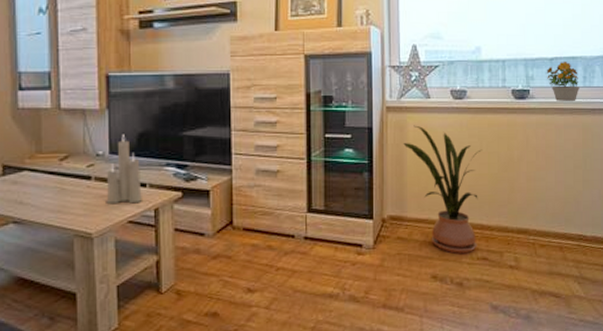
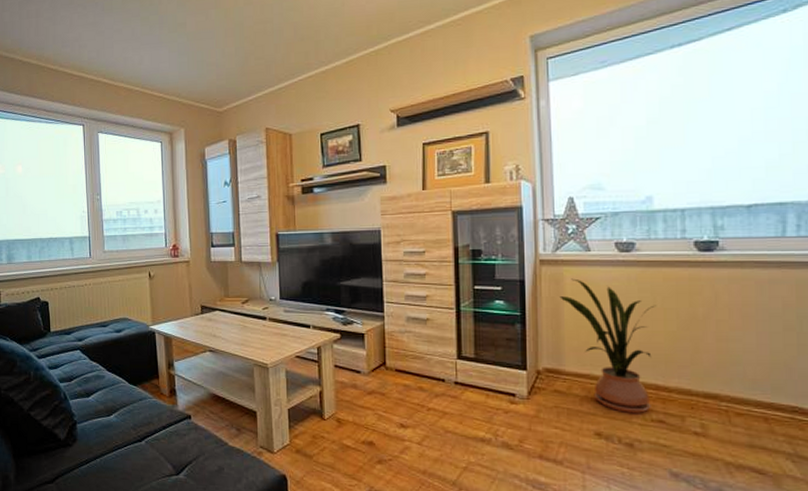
candle: present [106,134,142,204] -> none [278,283,307,342]
flowerpot: present [546,61,579,102] -> none [741,207,791,255]

